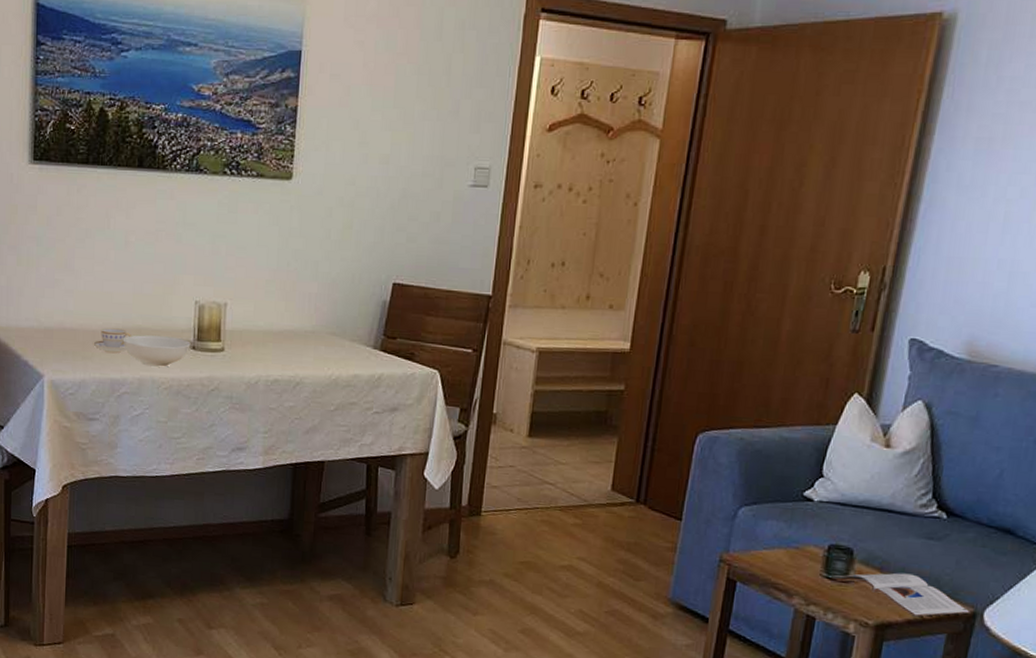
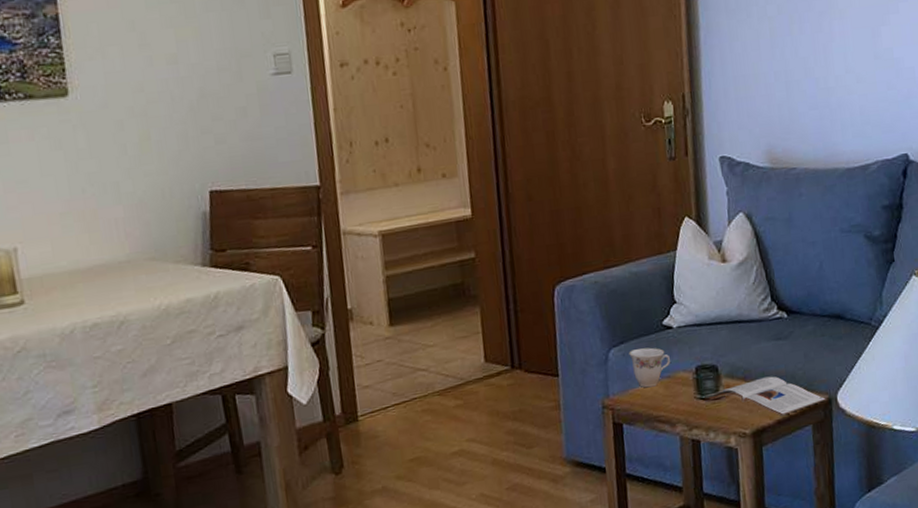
teacup: none [759,513,804,554] -> present [628,347,671,388]

